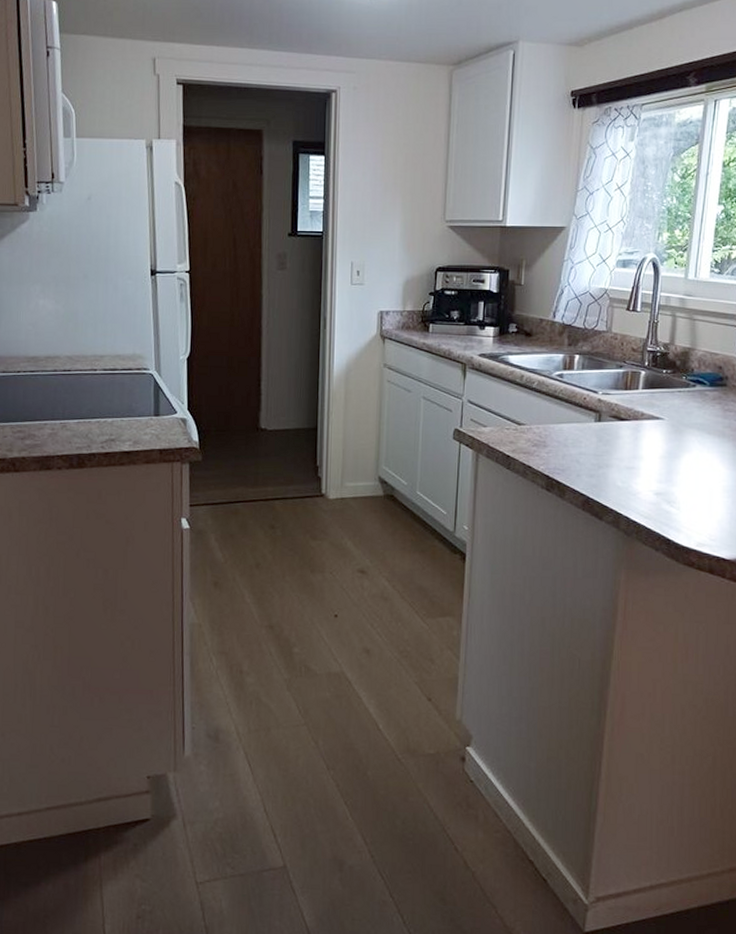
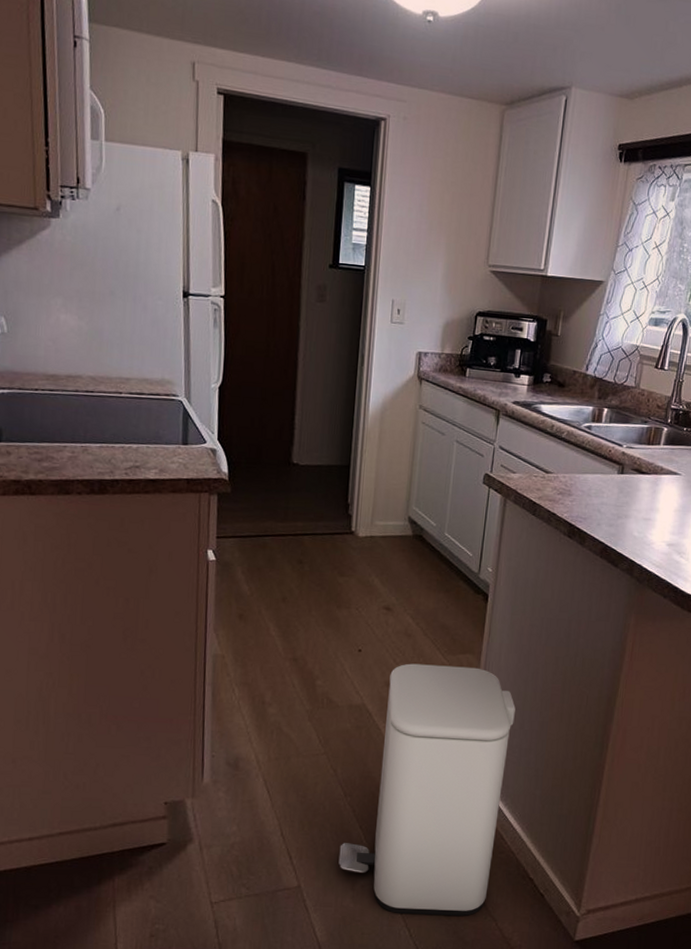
pedal bin: none [324,628,502,902] -> present [338,663,516,916]

